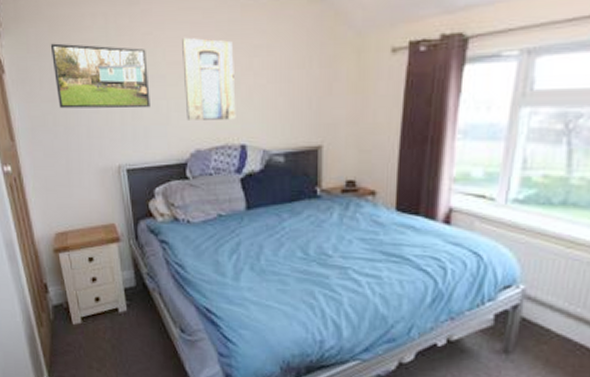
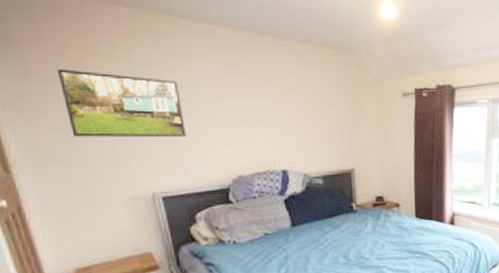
wall art: present [182,37,236,120] -> none [217,73,276,149]

